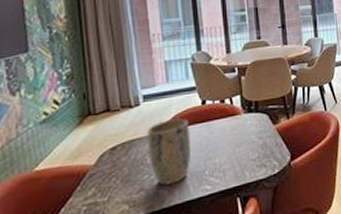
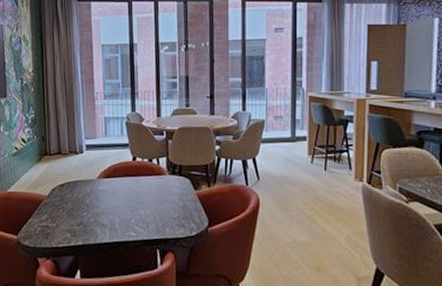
plant pot: present [147,117,191,187] -> none [87,168,121,226]

